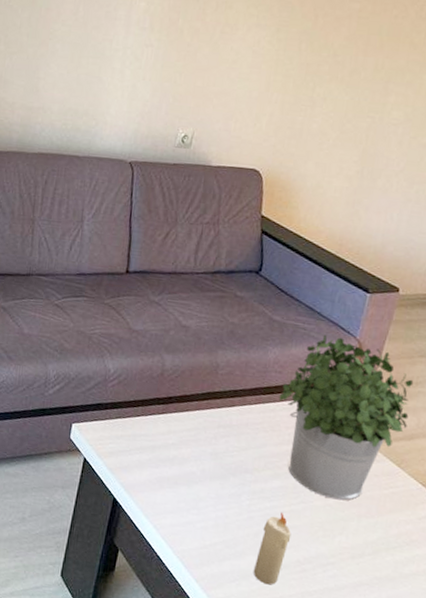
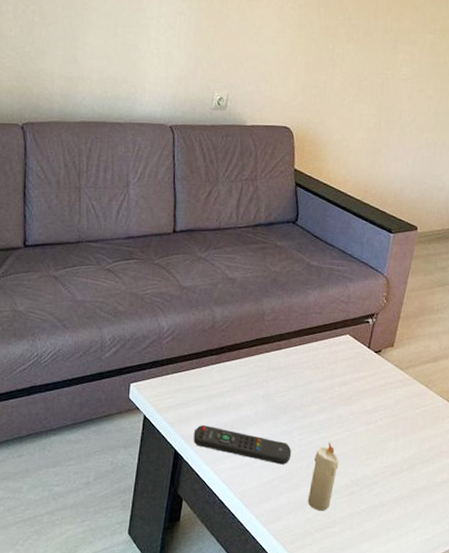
remote control: none [133,475,239,530] -> present [193,425,292,465]
potted plant: present [279,334,414,501] -> none [320,274,435,424]

